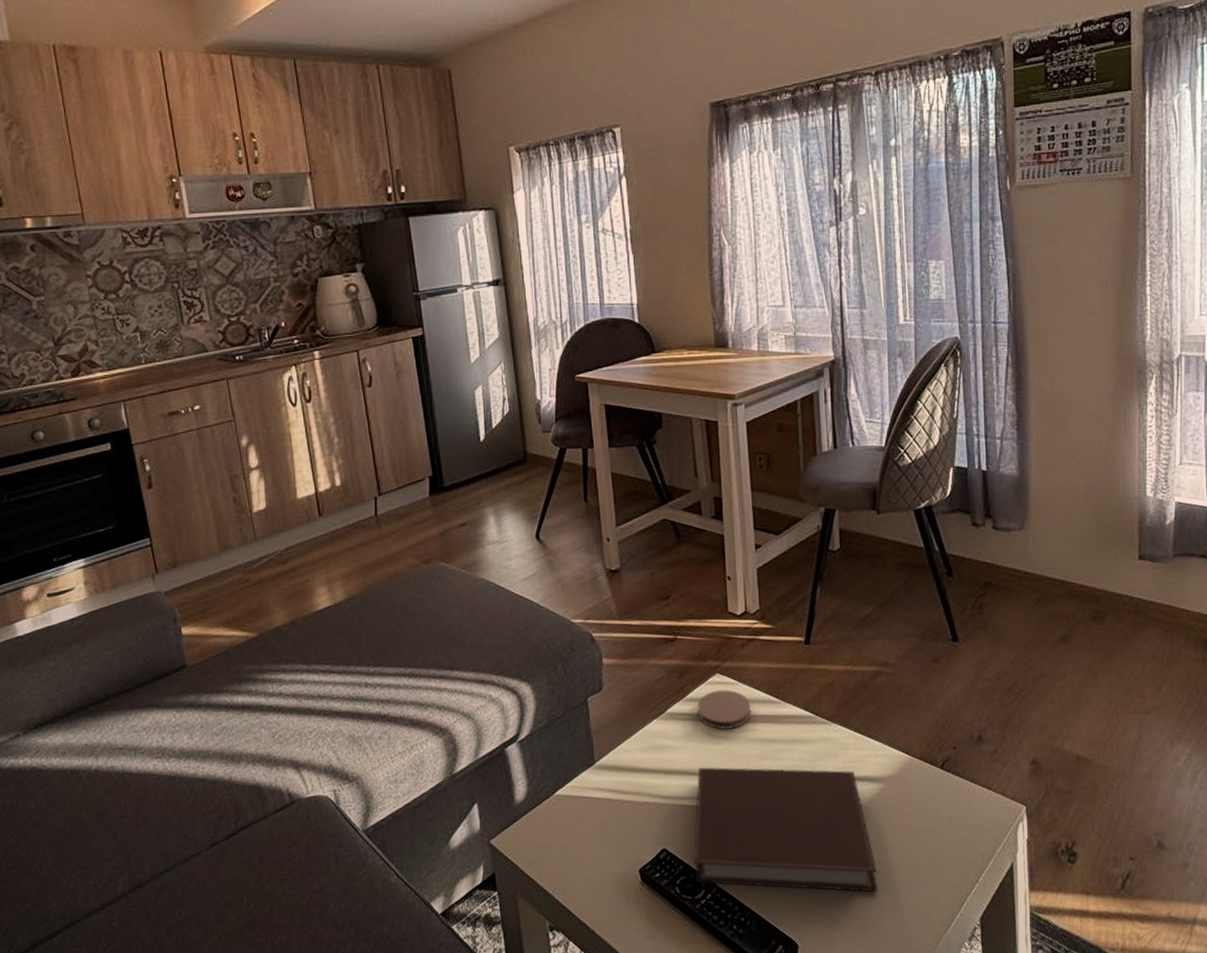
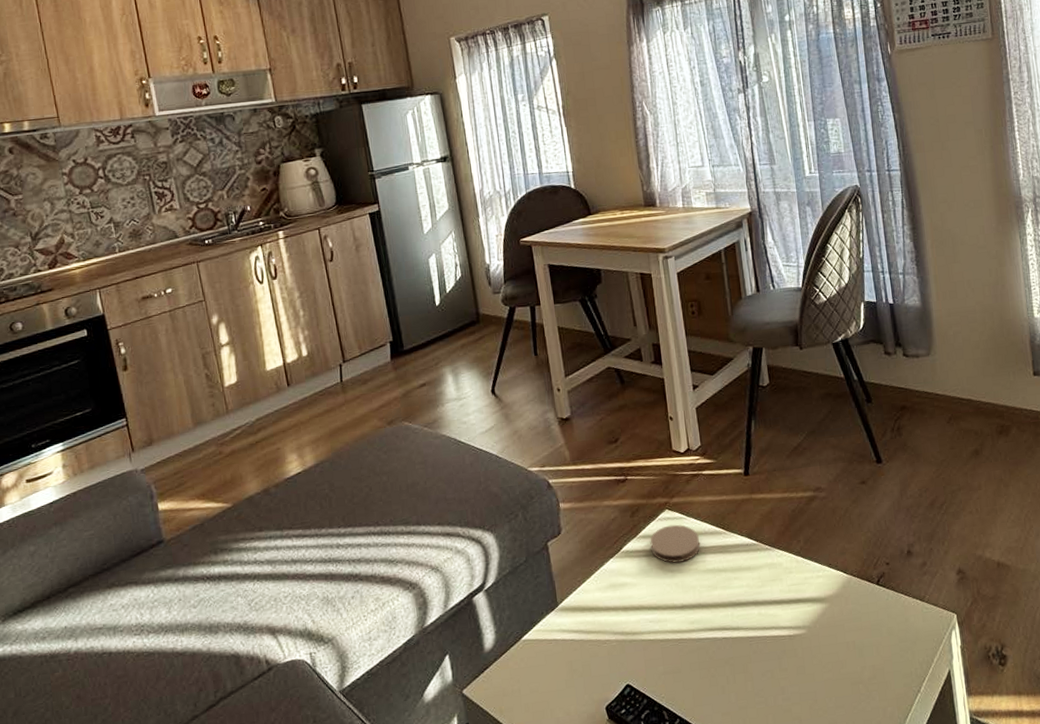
notebook: present [694,767,878,892] -> none [654,593,829,716]

